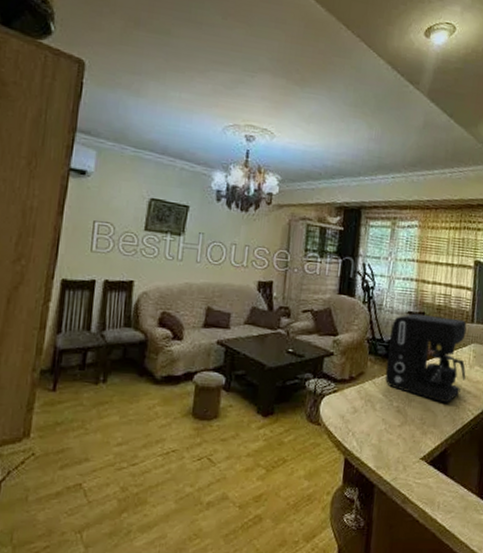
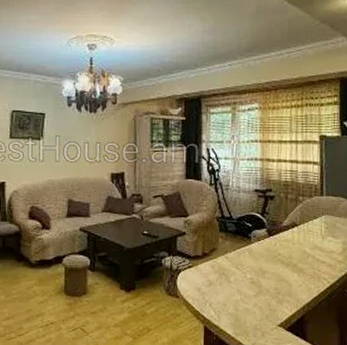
coffee maker: present [385,313,467,404] -> none [236,191,319,274]

